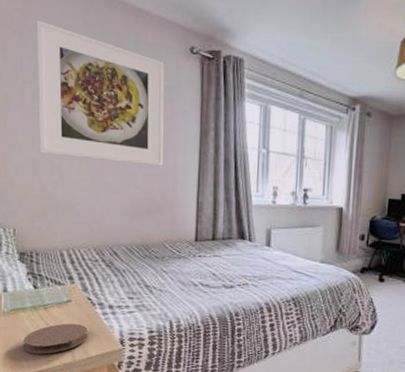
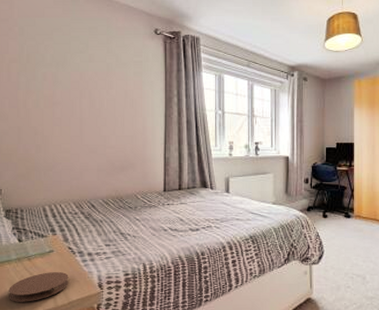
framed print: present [36,20,164,166] -> none [21,10,133,129]

